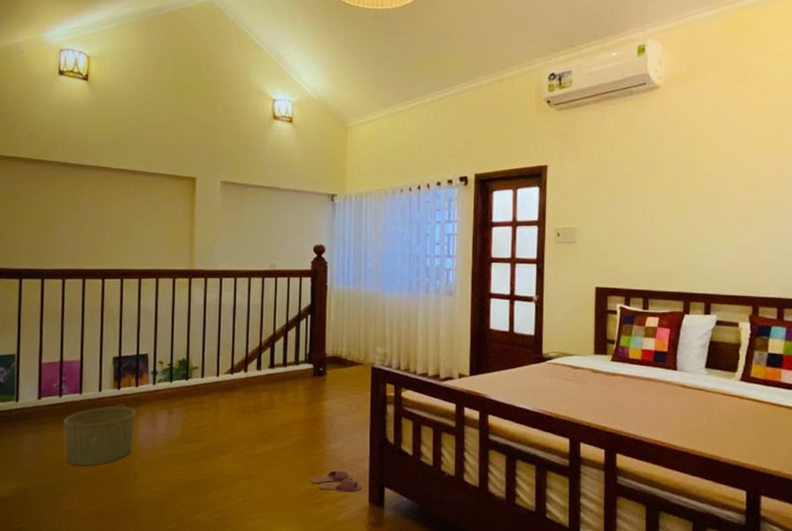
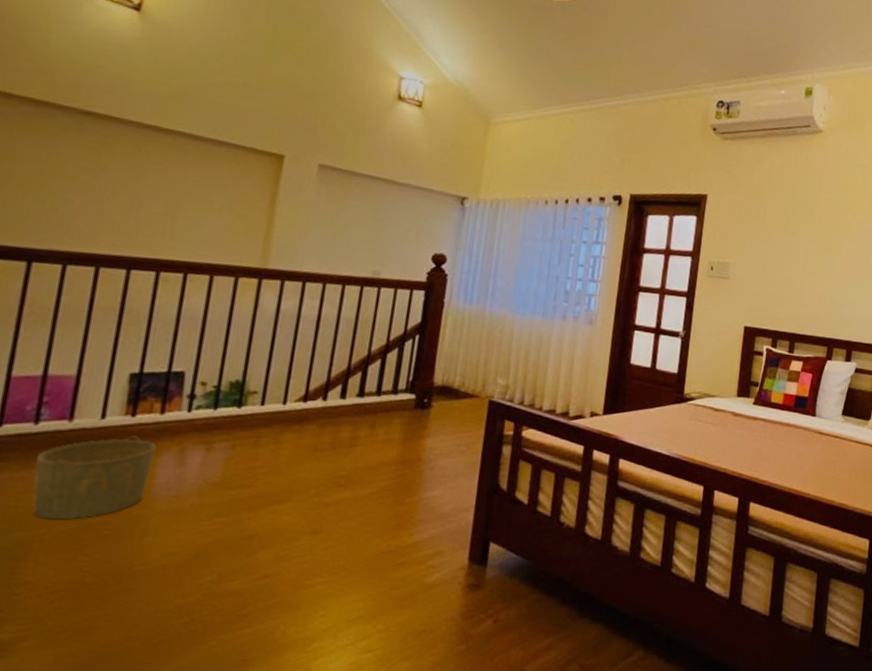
slippers: present [311,470,362,492] -> none [396,522,462,549]

